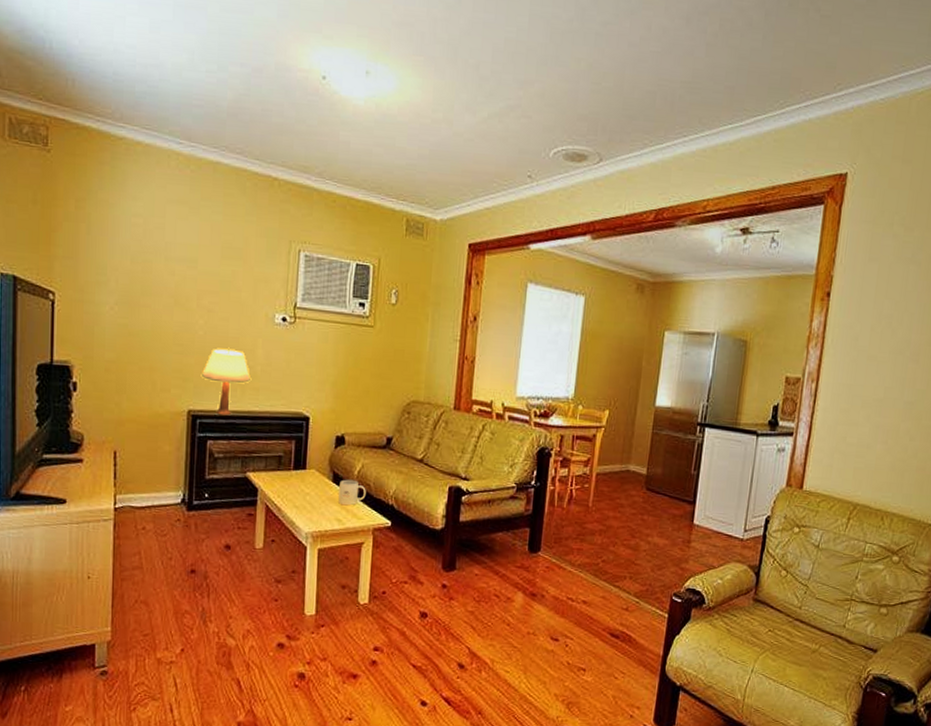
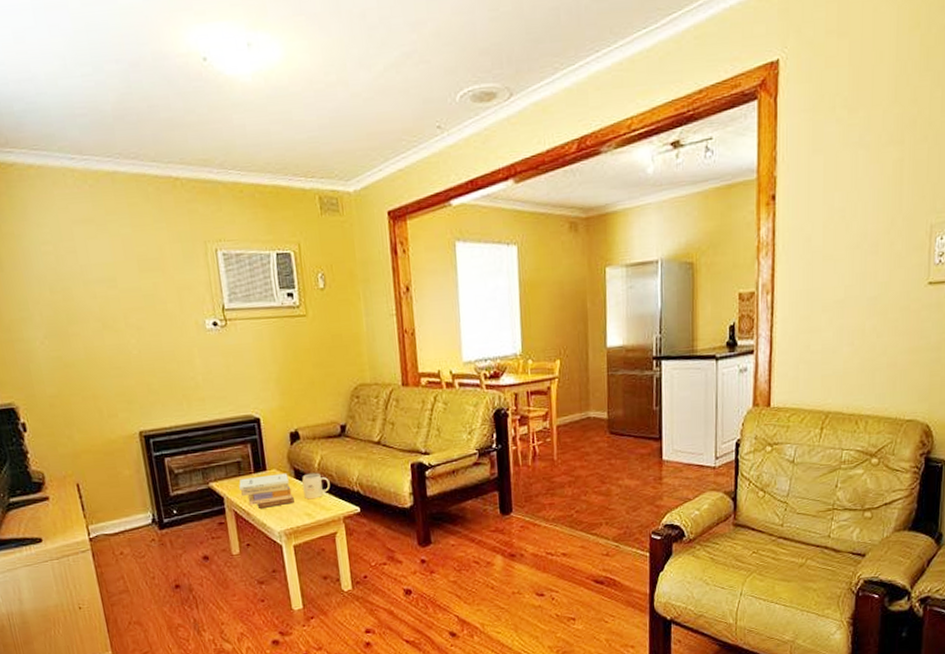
table lamp: present [202,349,250,416] -> none [145,363,194,432]
books: none [276,473,328,507] -> present [239,473,294,508]

